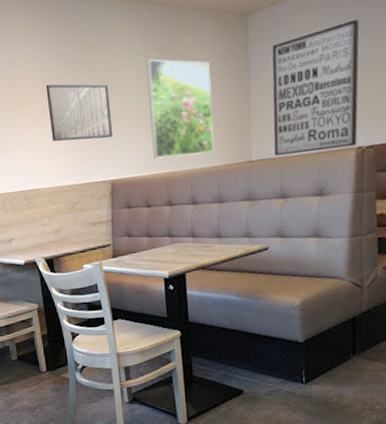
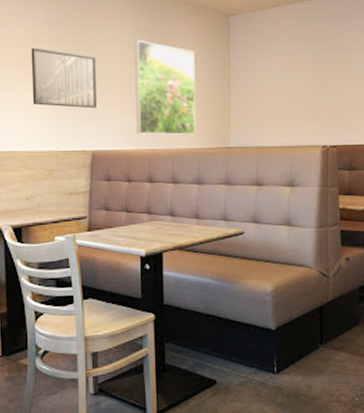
wall art: present [272,19,360,156] -> none [250,35,324,145]

